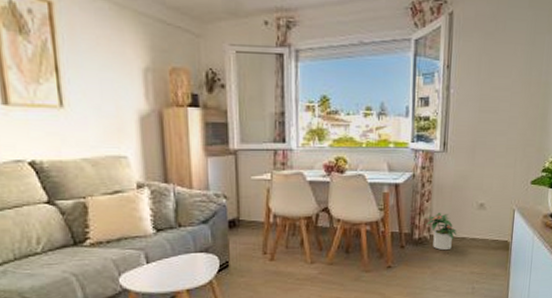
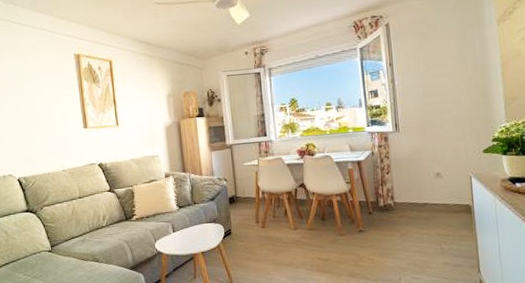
potted plant: present [425,213,457,251] -> none [388,183,419,216]

